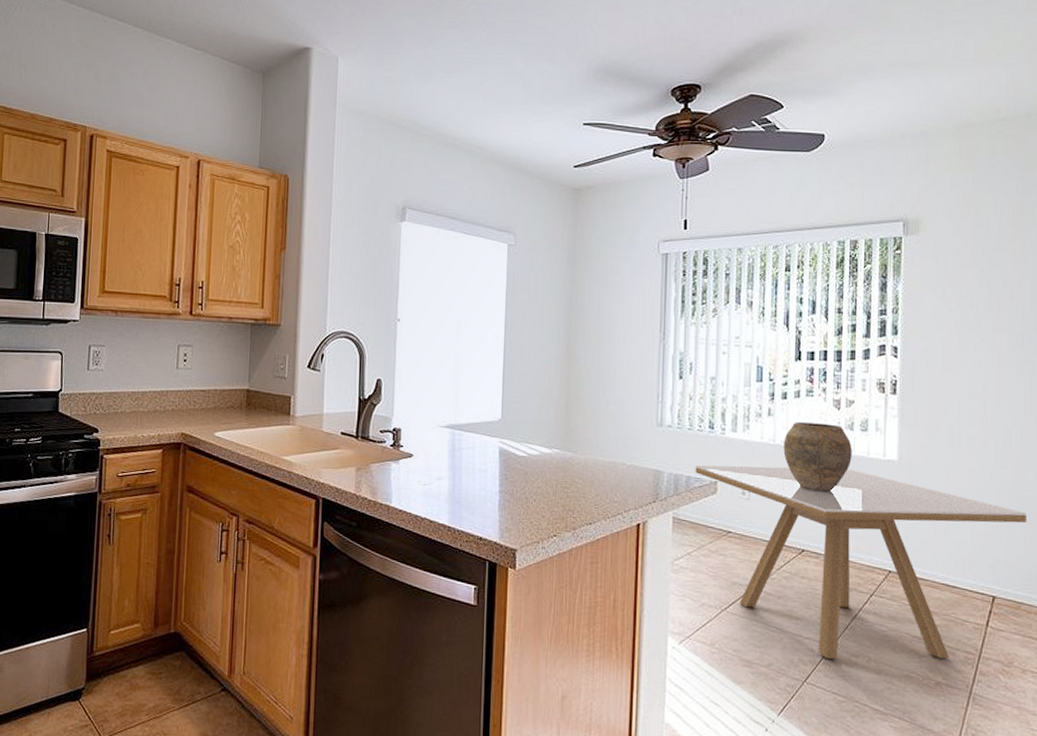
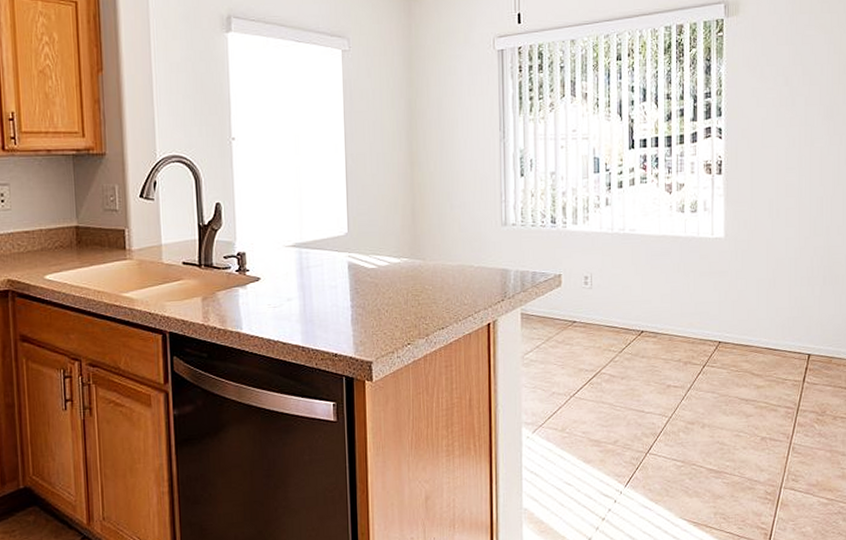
dining table: present [695,464,1026,660] -> none [540,250,836,430]
vase: present [783,422,852,492] -> none [621,208,683,275]

